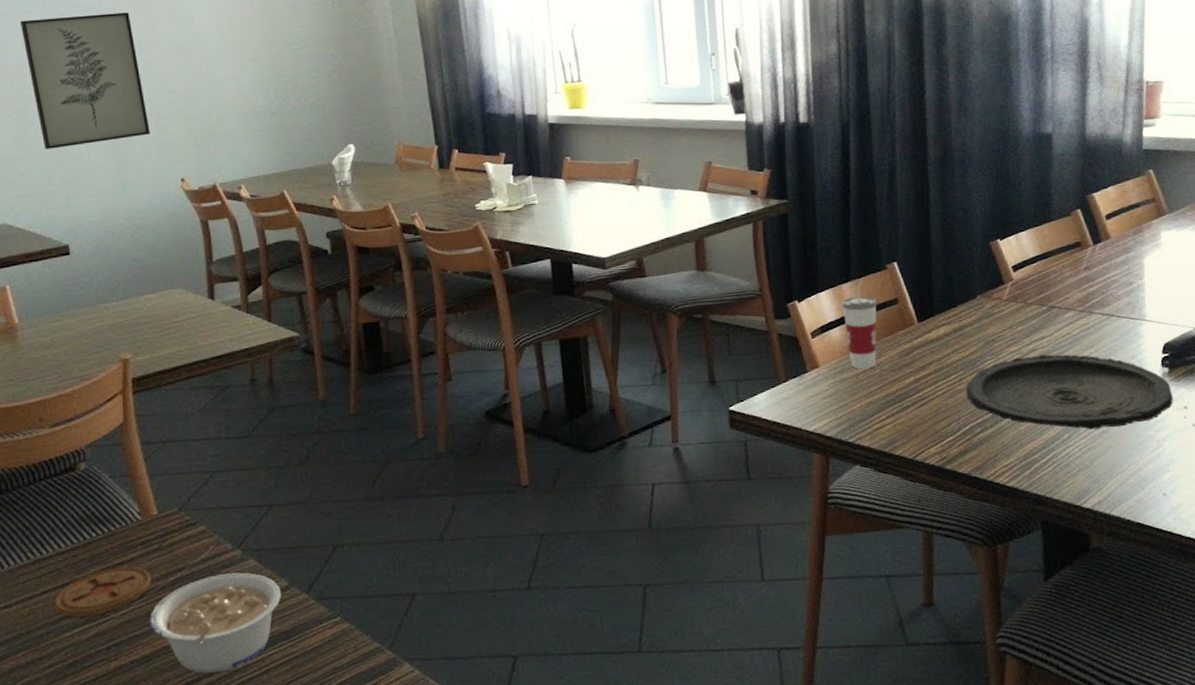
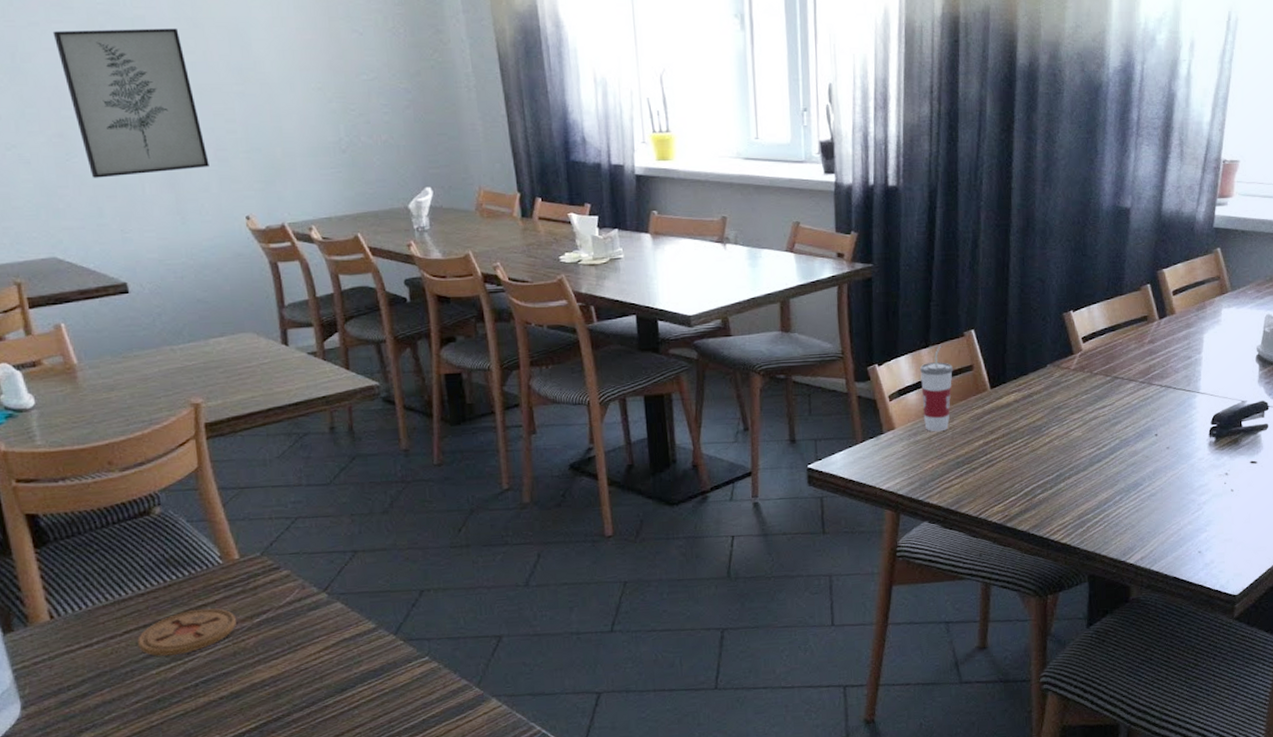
legume: present [150,572,281,673] -> none [236,615,369,708]
plate: present [965,354,1173,430] -> none [1030,422,1216,493]

